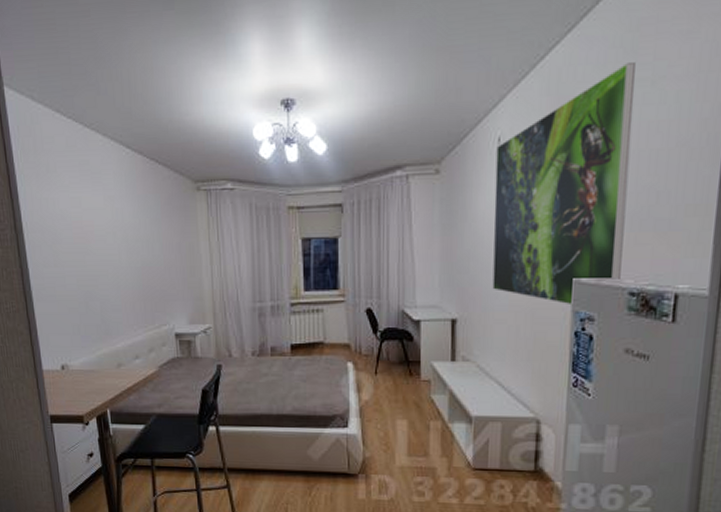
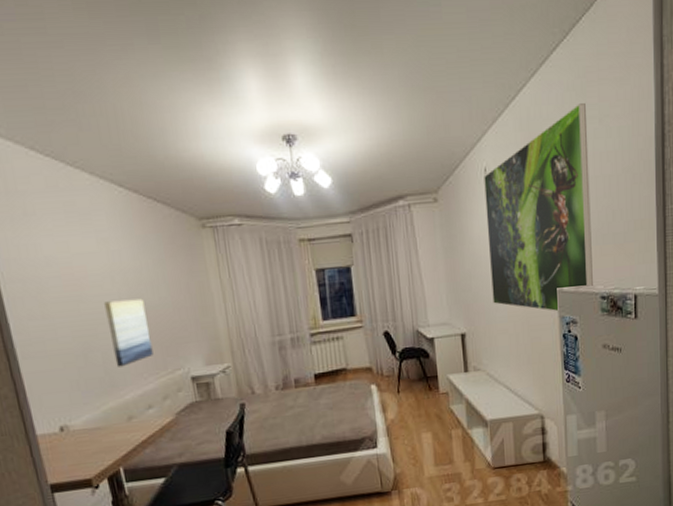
wall art: none [106,255,144,317] -> present [104,298,154,367]

